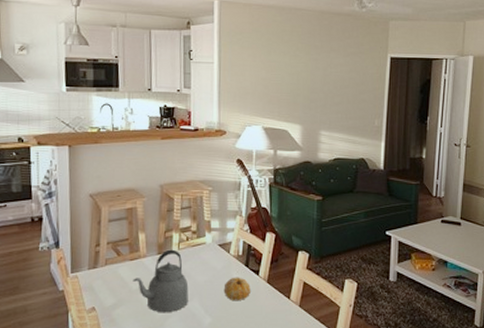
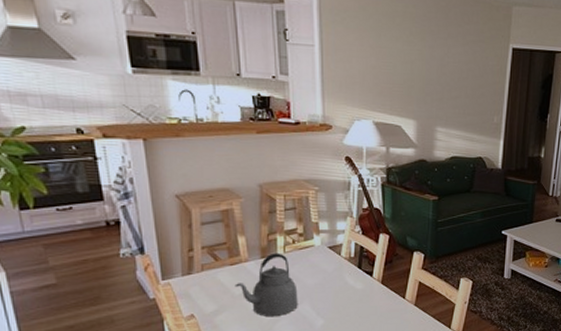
fruit: present [223,277,251,301] -> none [335,279,364,303]

